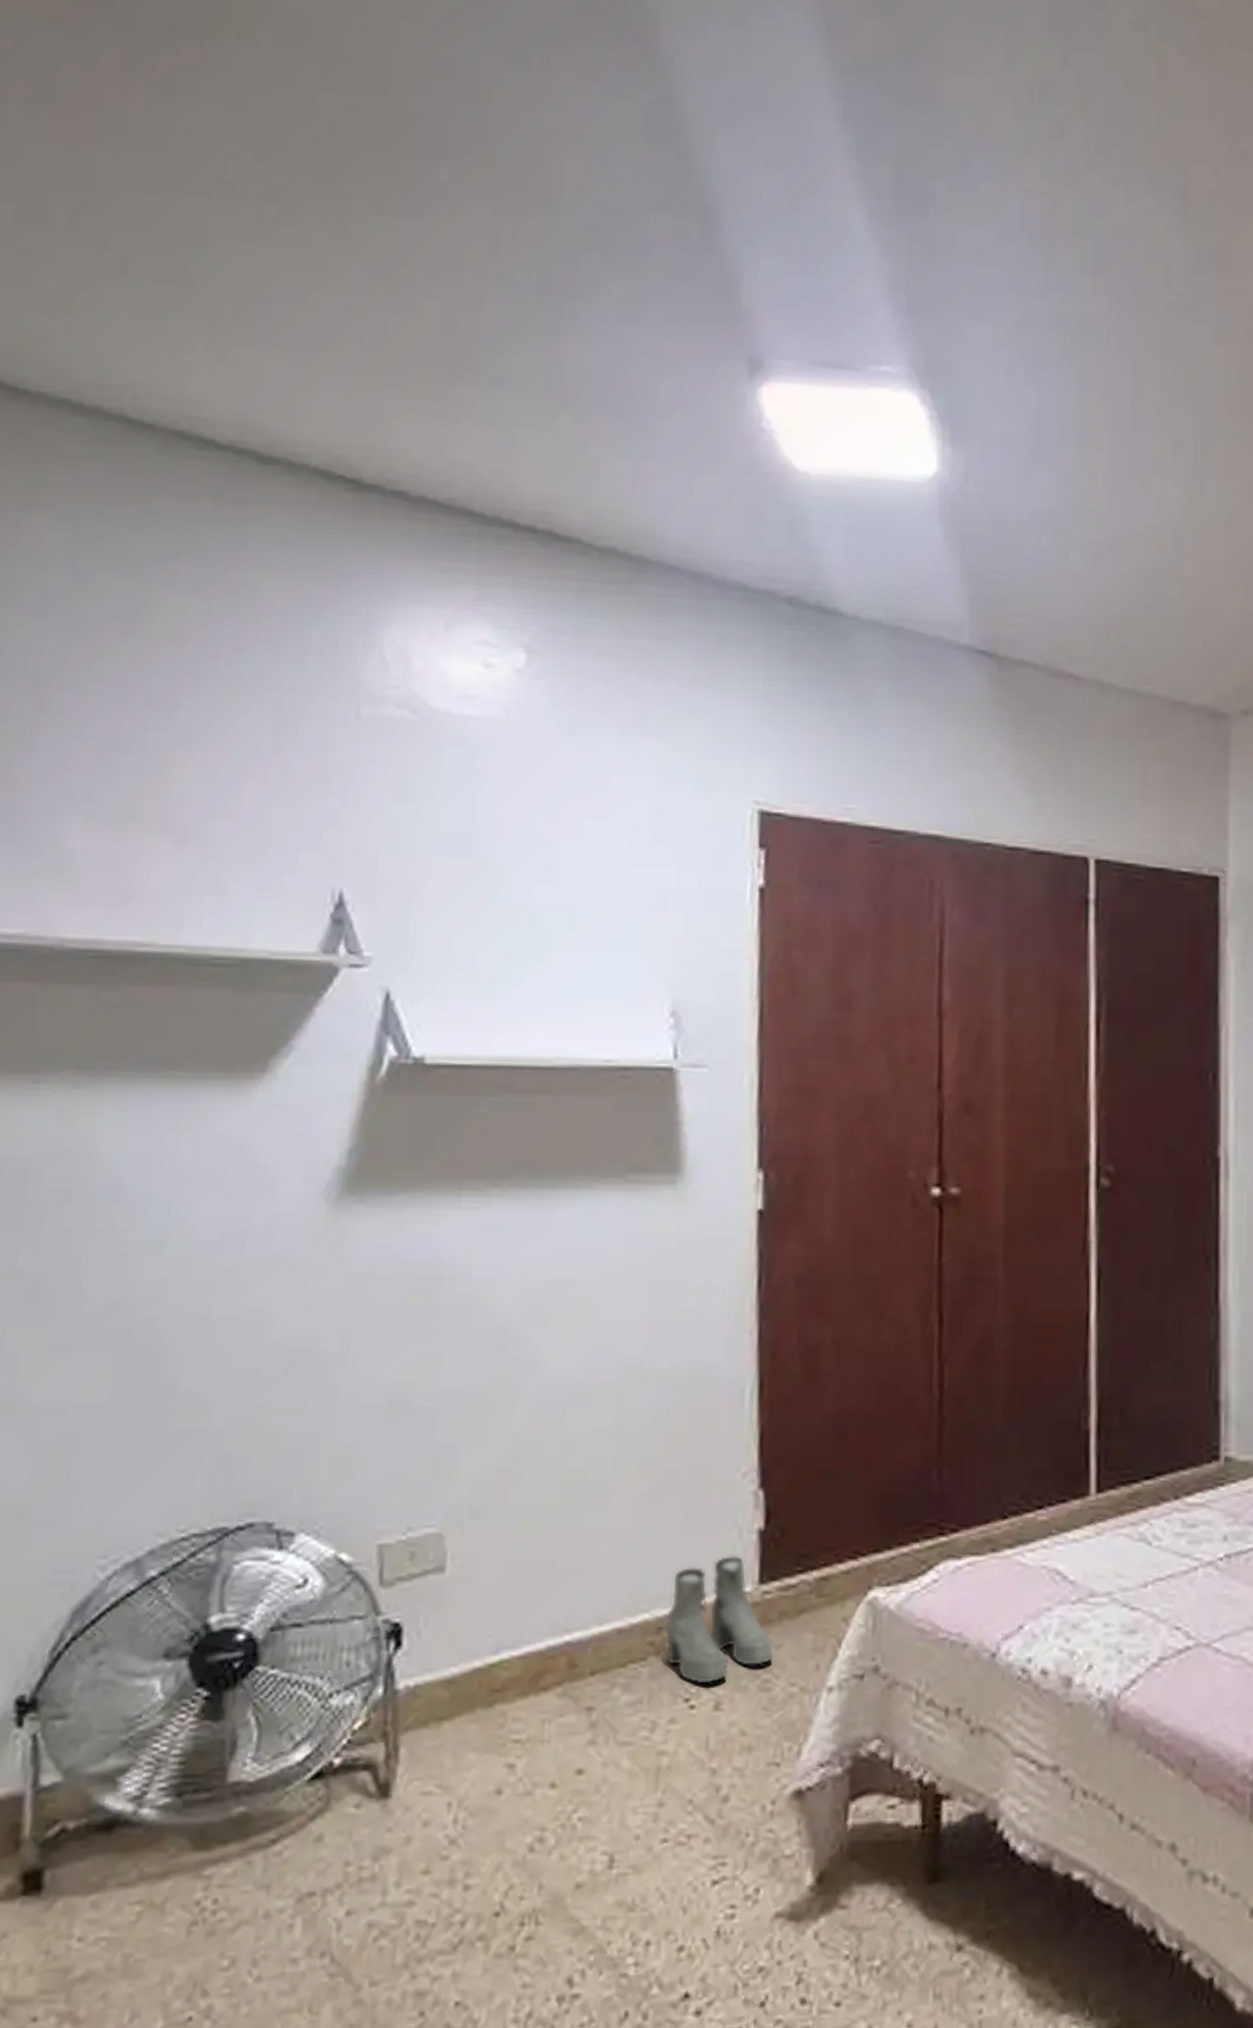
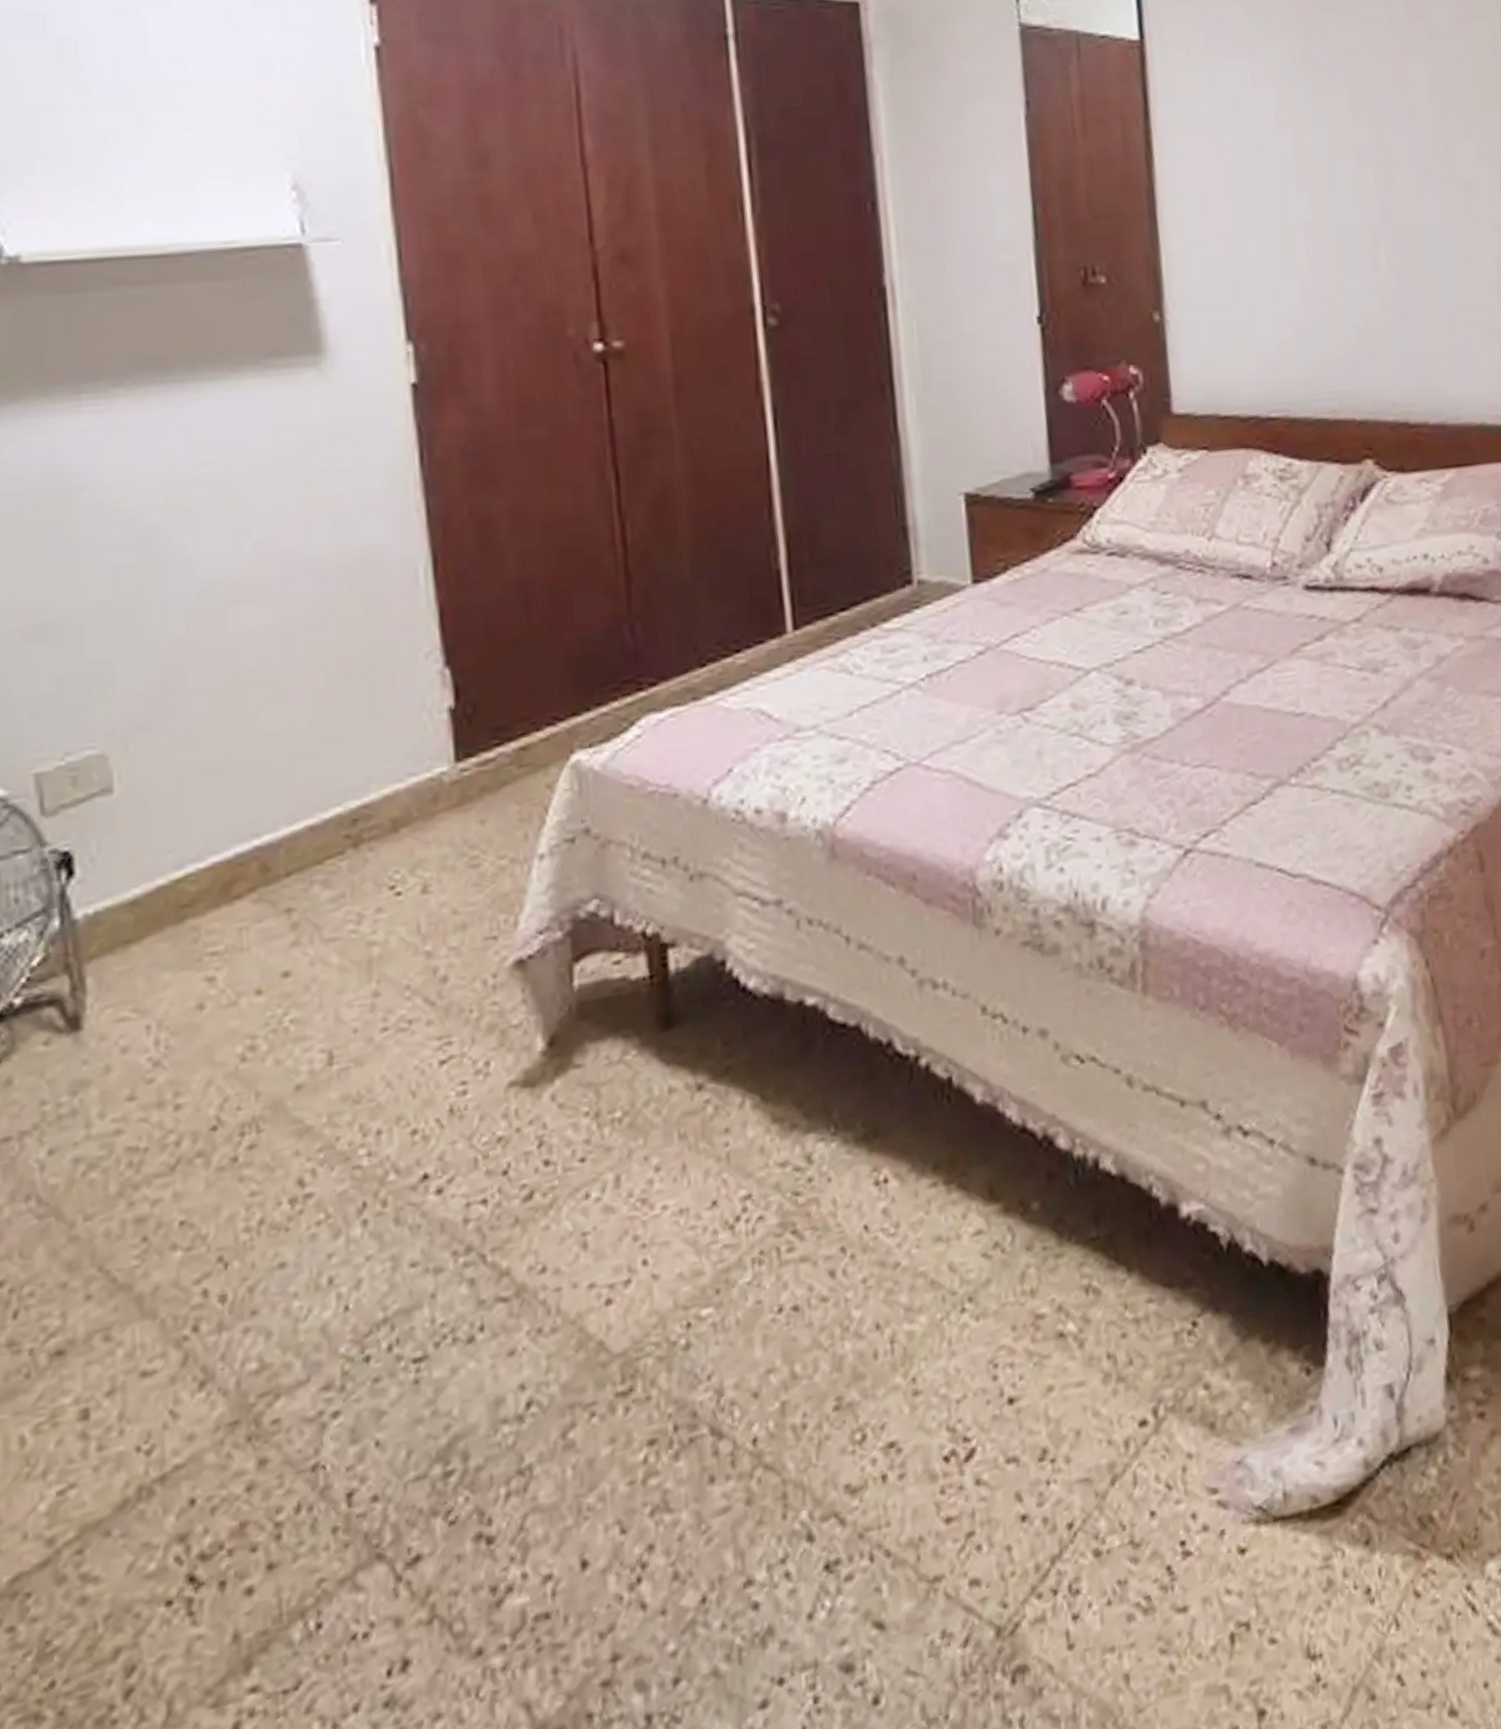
boots: present [665,1556,773,1684] -> none [359,737,479,871]

